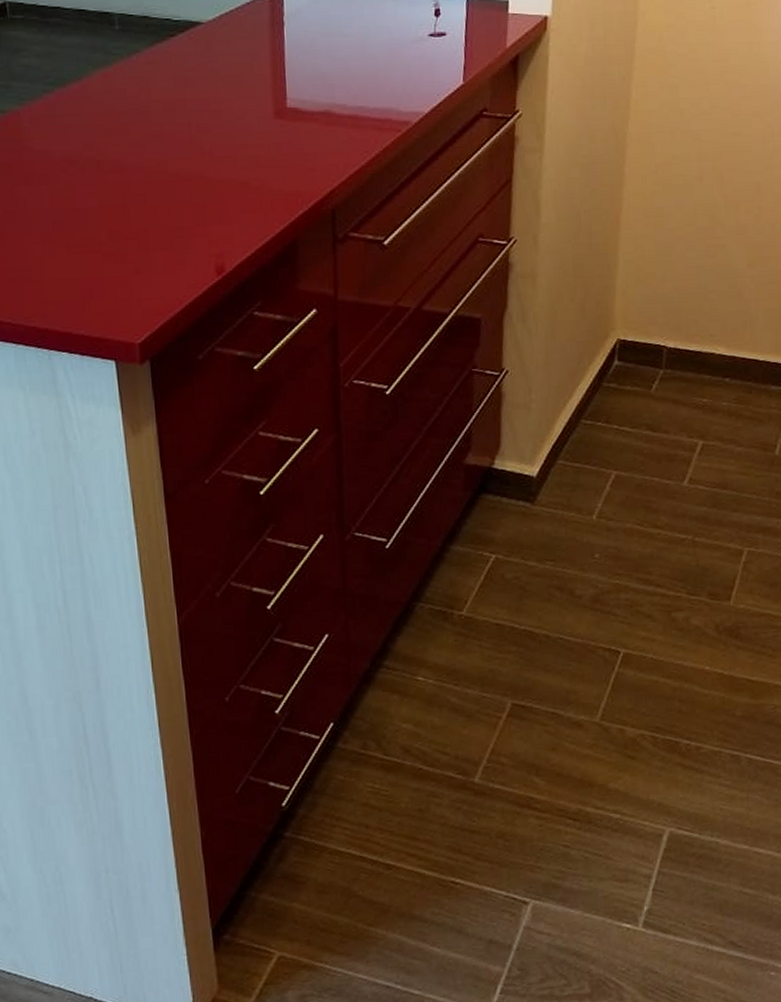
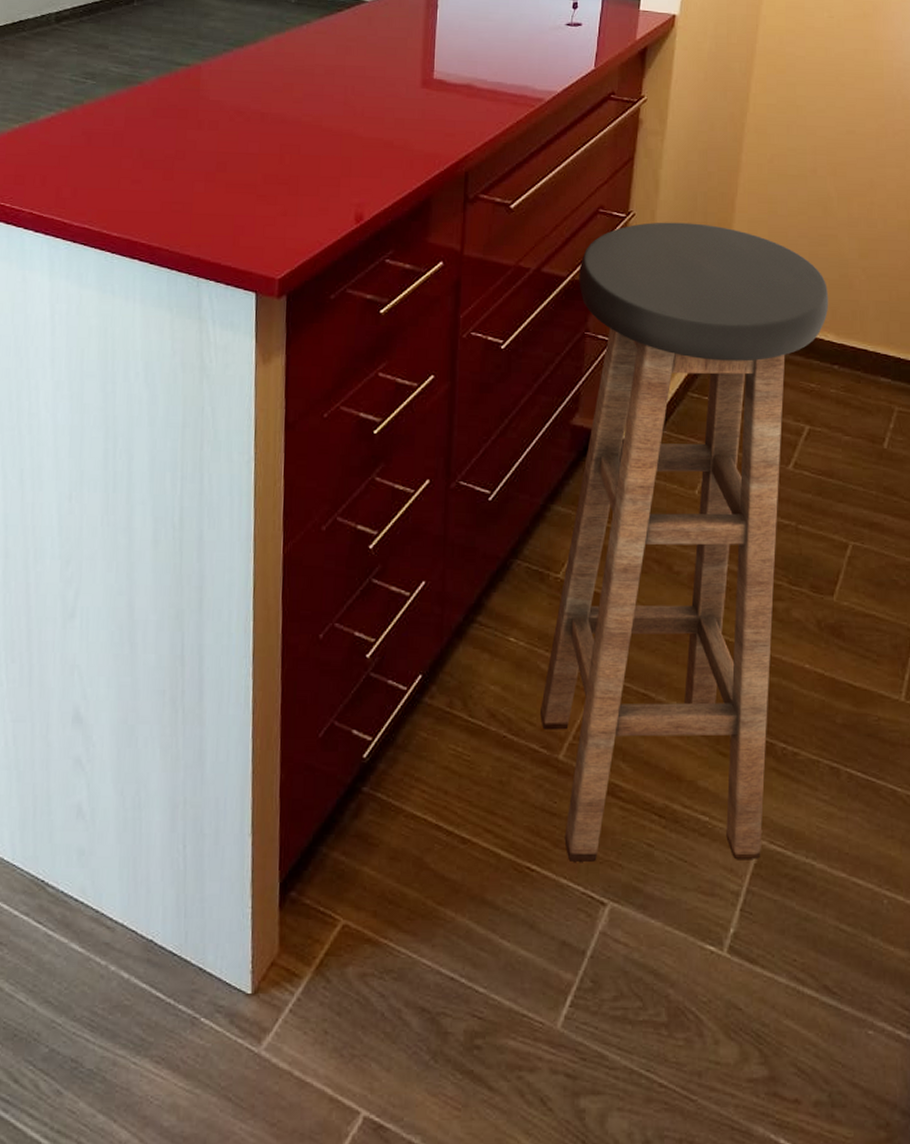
bar stool: none [453,244,719,871] -> present [540,222,829,862]

